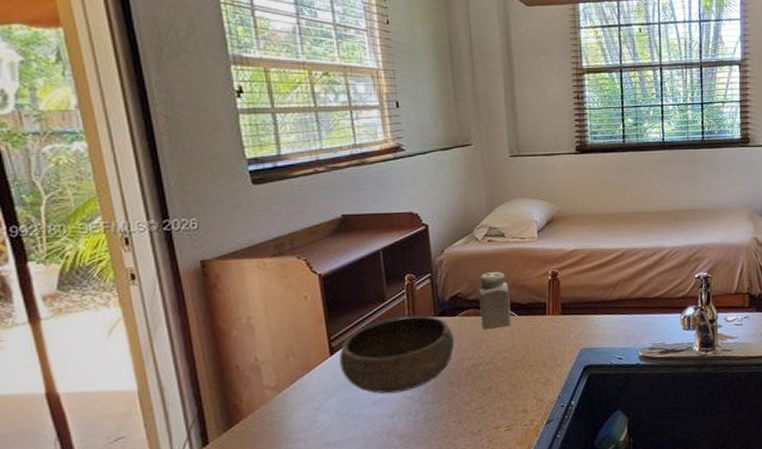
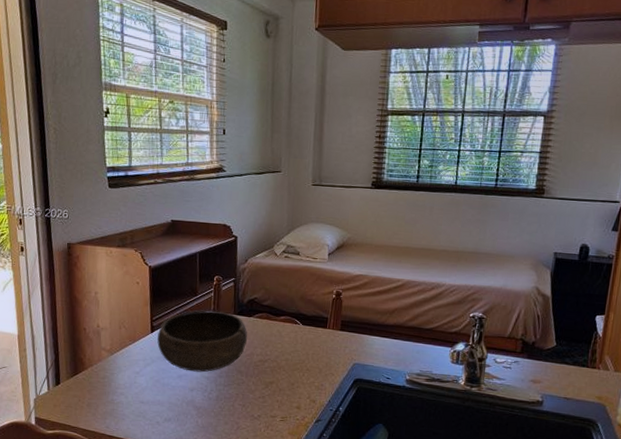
salt shaker: present [478,271,512,330] -> none [271,283,298,333]

